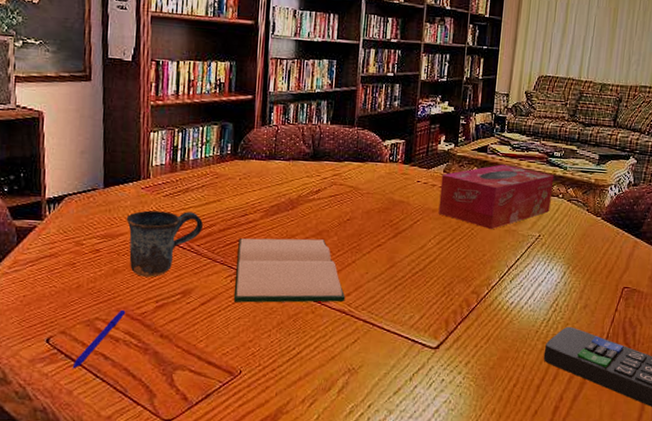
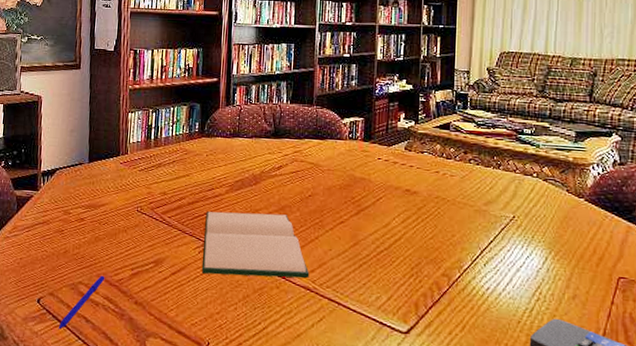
mug: present [126,210,203,277] -> none [107,183,174,246]
tissue box: present [438,164,555,230] -> none [401,142,526,210]

